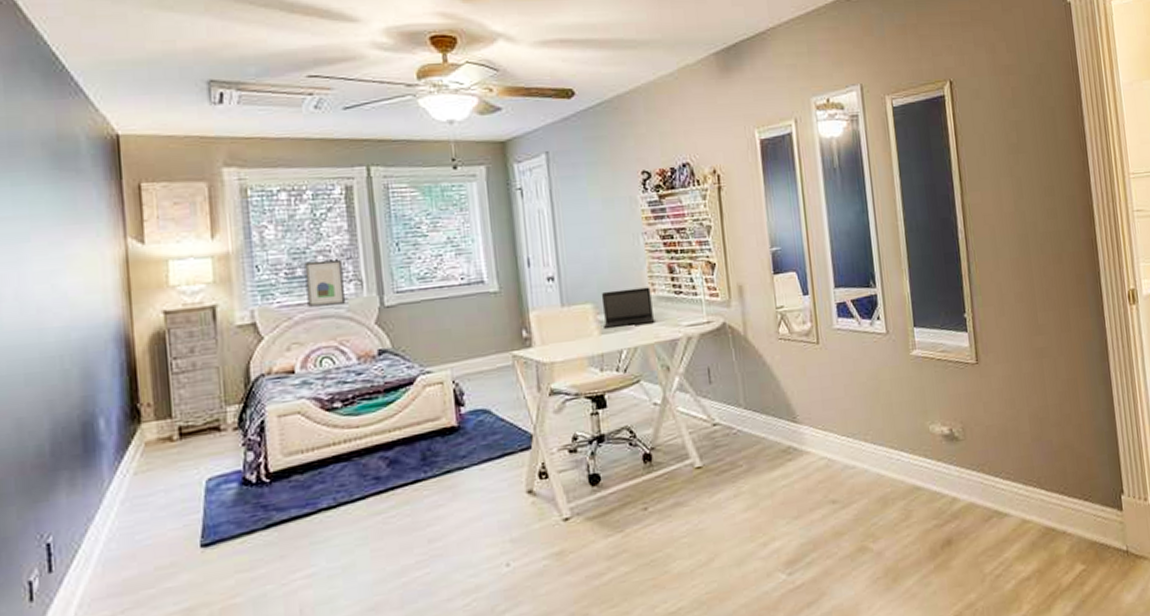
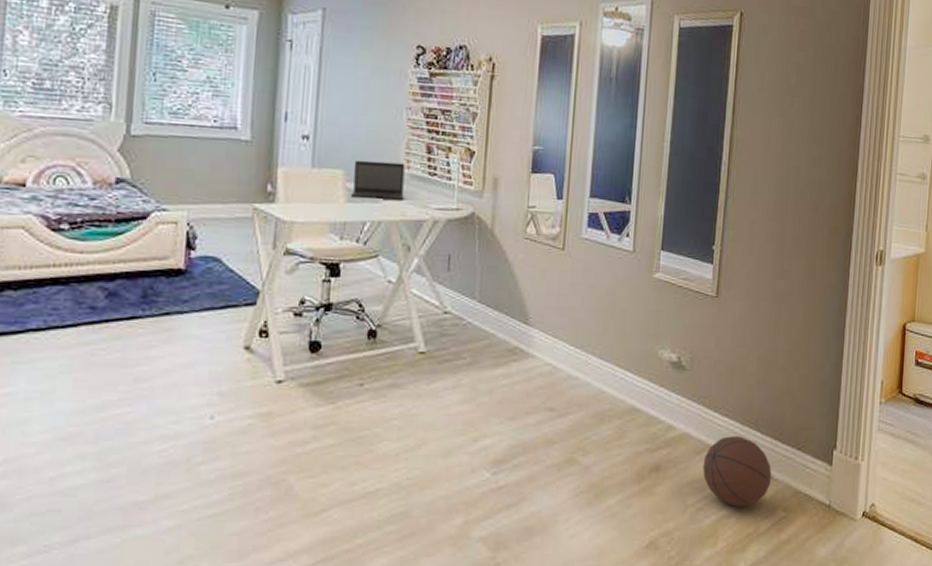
picture frame: present [304,259,345,307] -> none [51,75,95,125]
basketball: none [993,496,1065,568] -> present [702,436,772,508]

